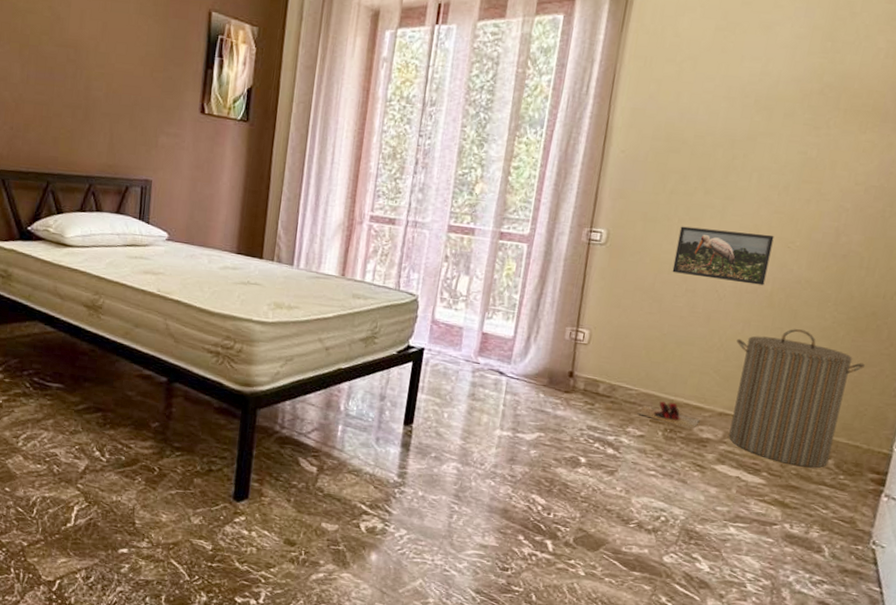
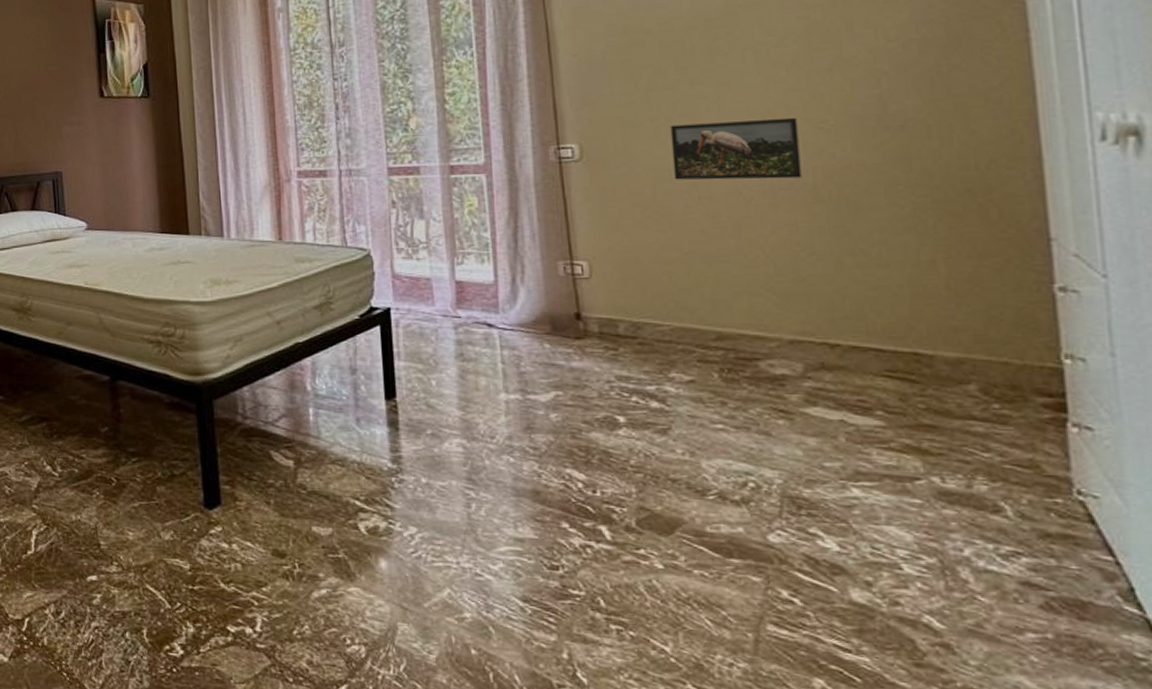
slippers: present [637,401,700,429] -> none [677,334,766,366]
laundry hamper: present [729,329,866,468] -> none [786,224,981,398]

